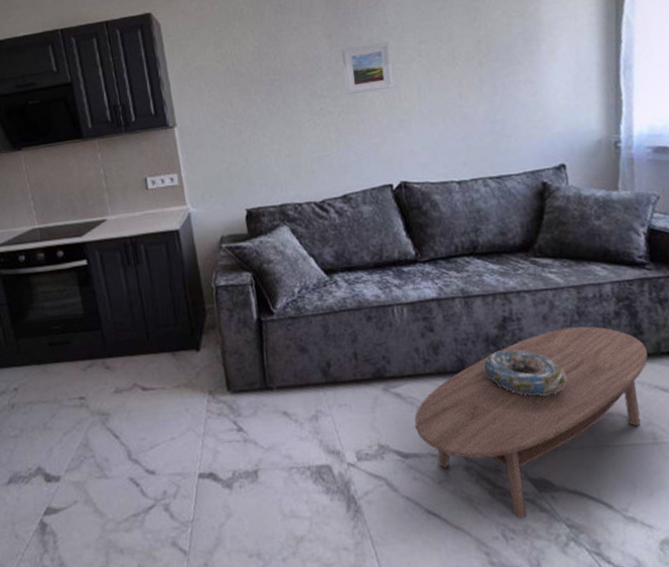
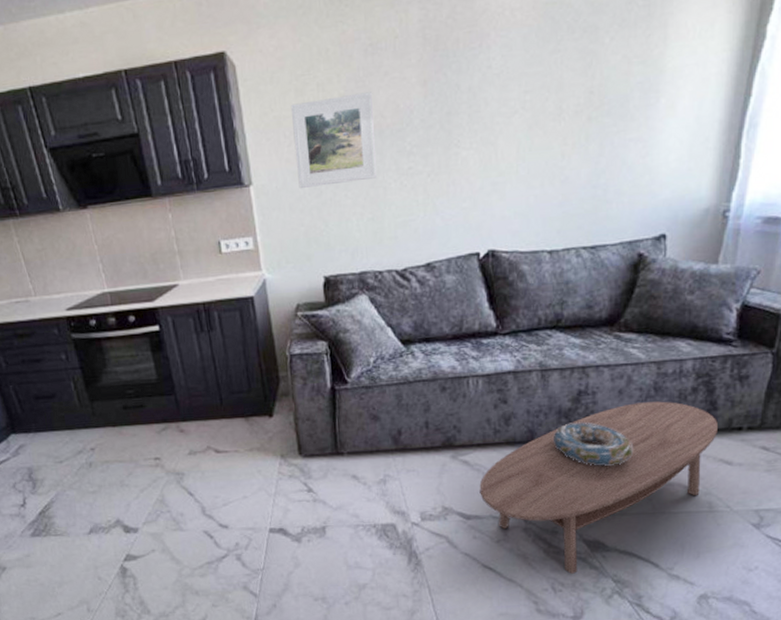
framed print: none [210,44,291,128] -> present [290,92,377,188]
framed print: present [342,41,394,95] -> none [437,90,492,153]

